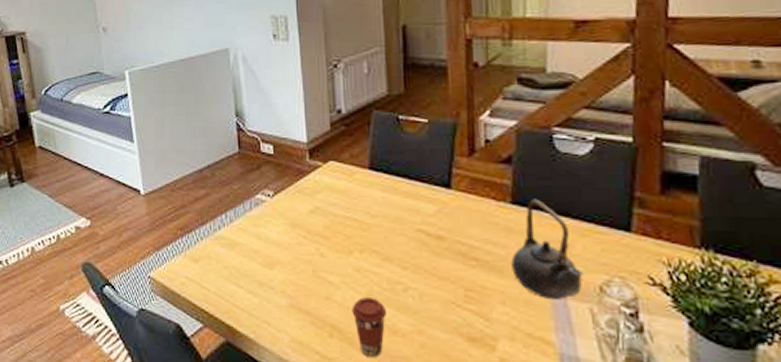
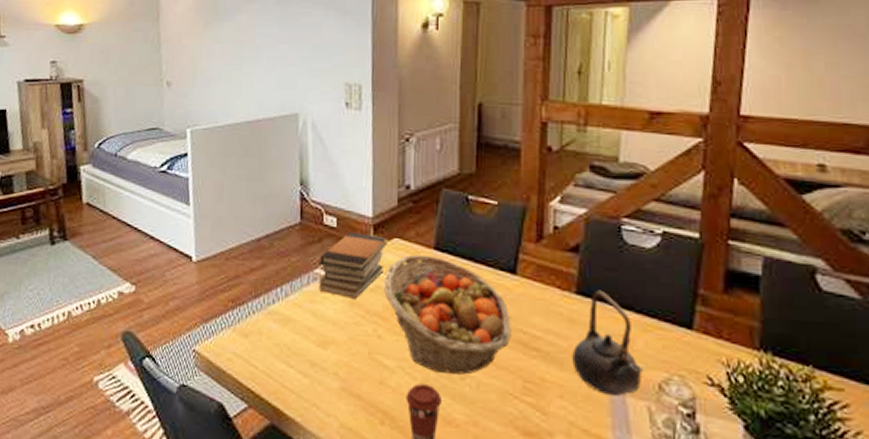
book stack: none [259,158,323,221] -> present [318,232,387,299]
fruit basket: none [323,175,450,287] -> present [384,254,511,375]

